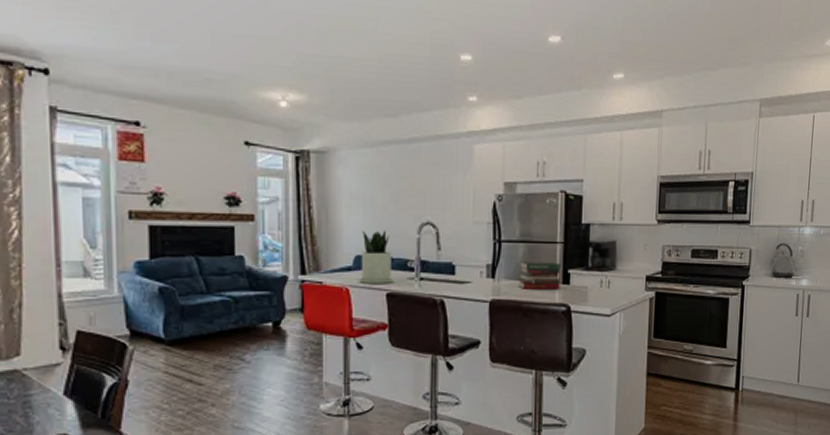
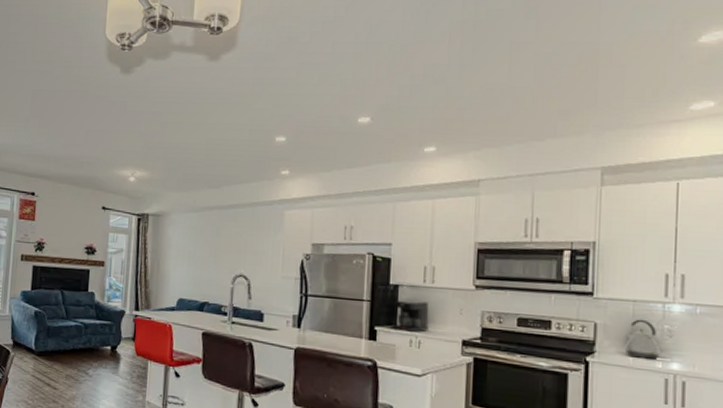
planter: present [358,230,394,285] -> none [179,279,210,325]
books: present [519,261,561,289] -> none [324,315,367,344]

